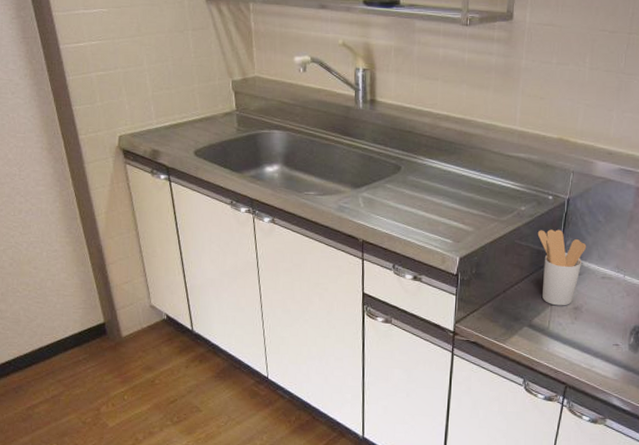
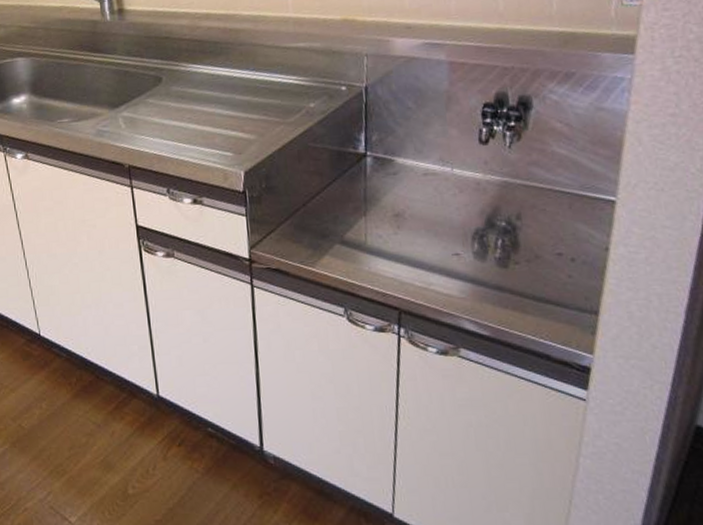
utensil holder: present [537,229,587,306] -> none [334,124,398,215]

